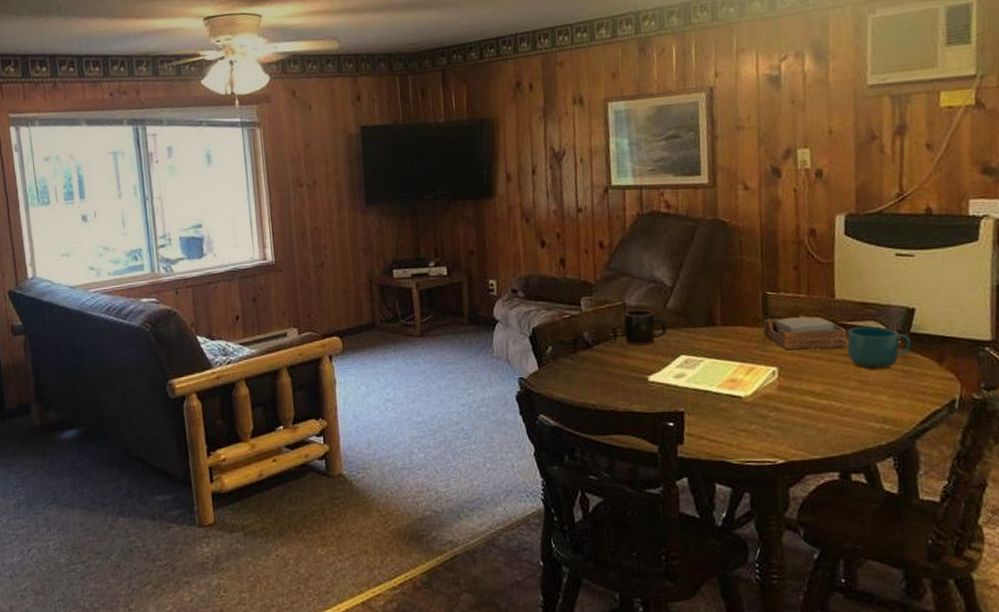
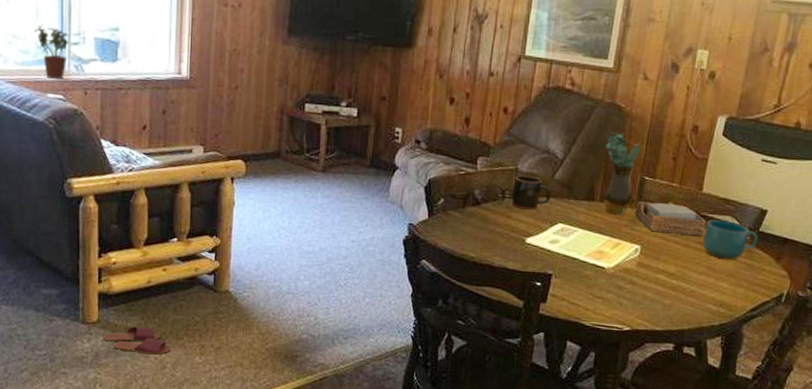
potted plant: none [122,233,156,284] -> present [33,24,69,79]
slippers: none [221,523,291,552] -> present [102,326,171,355]
vase: none [714,247,758,337] -> present [603,129,642,215]

